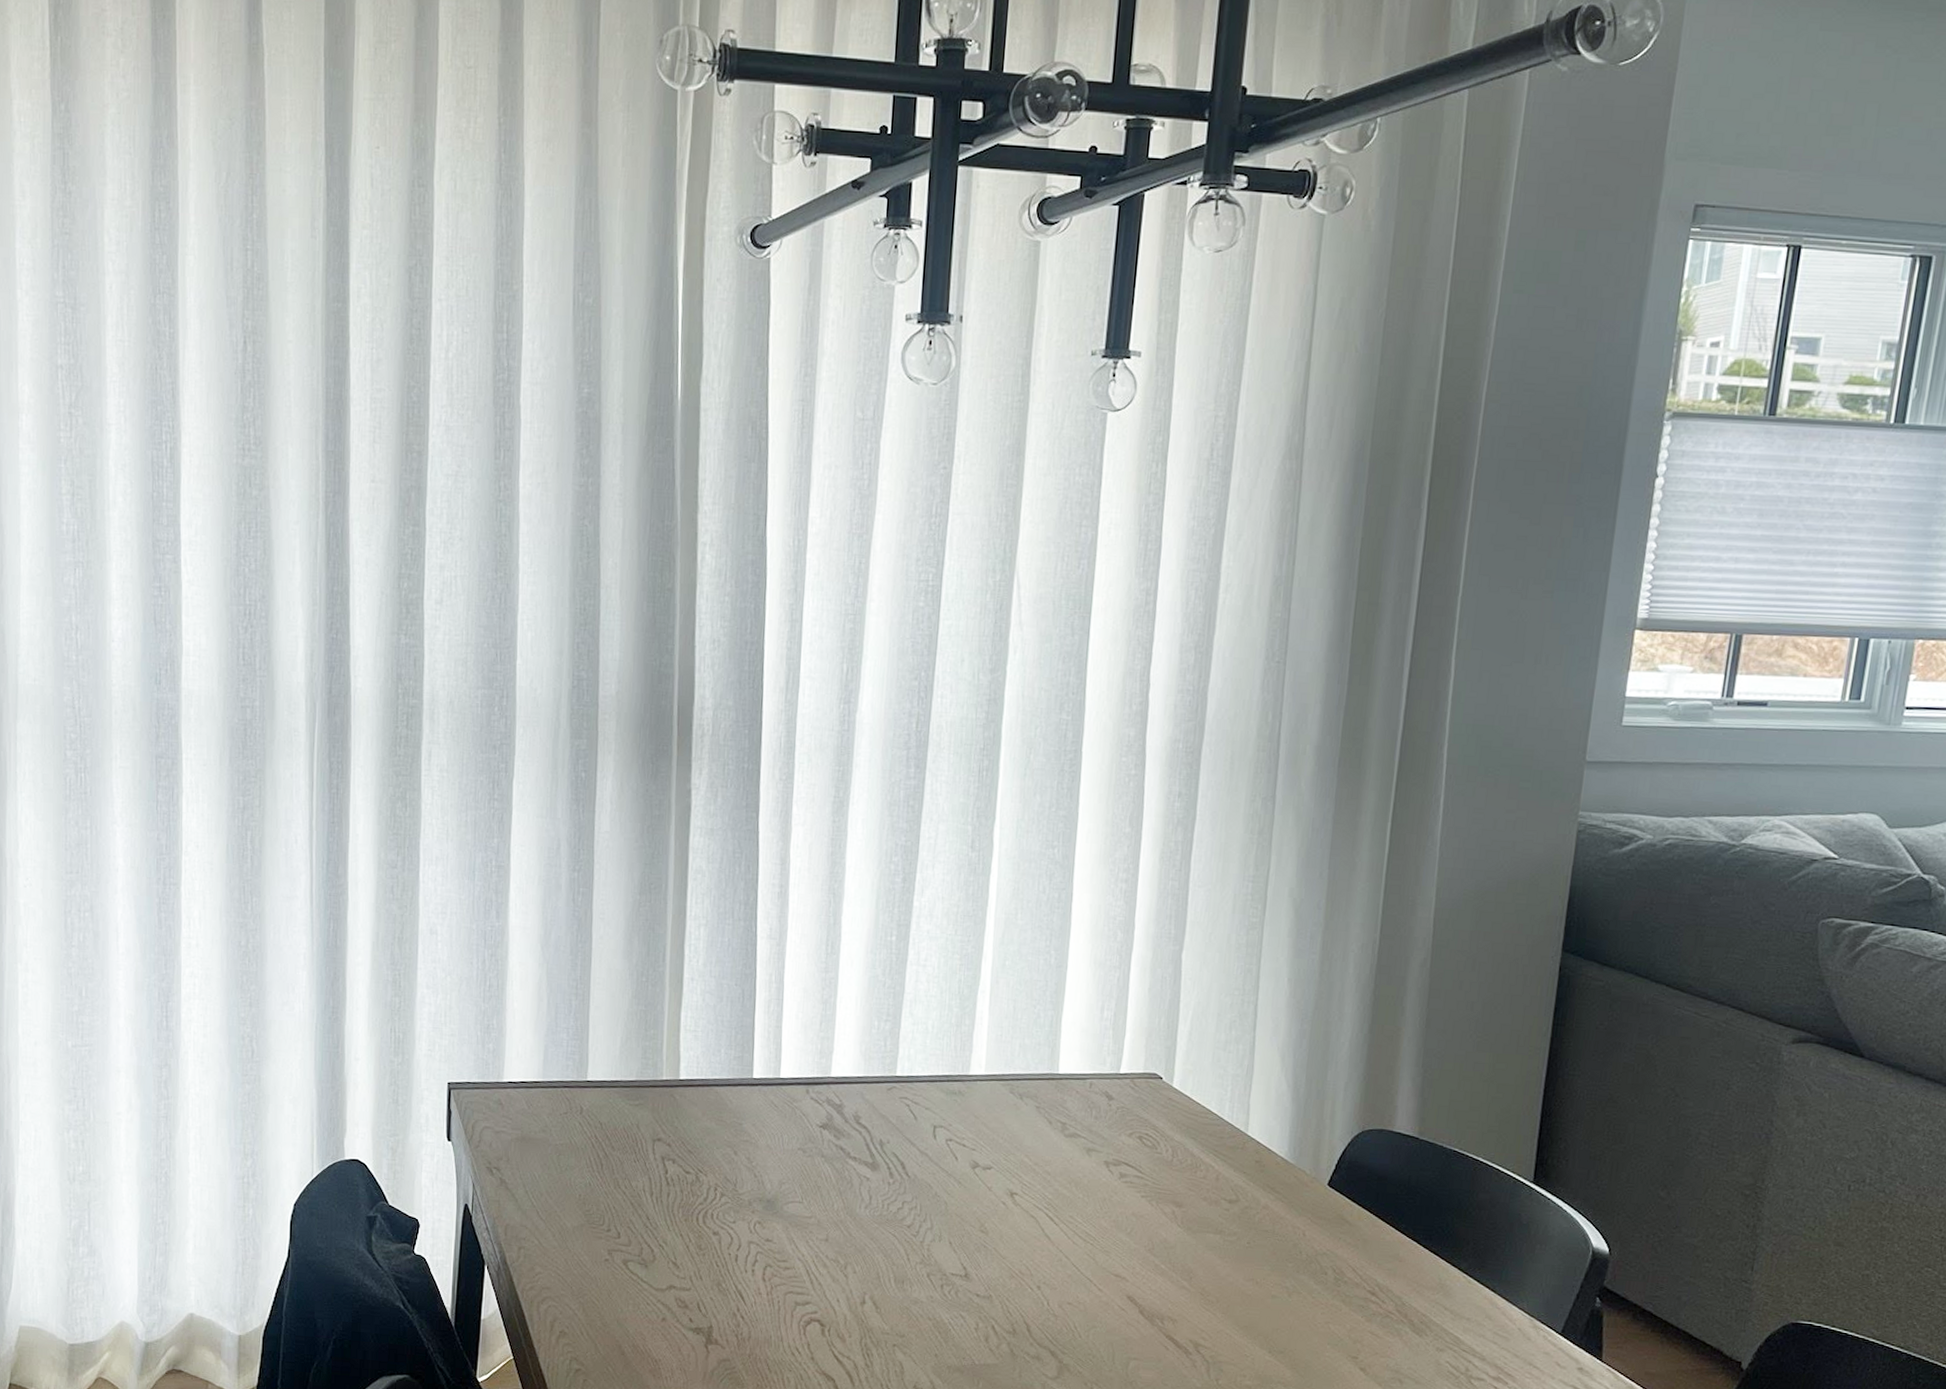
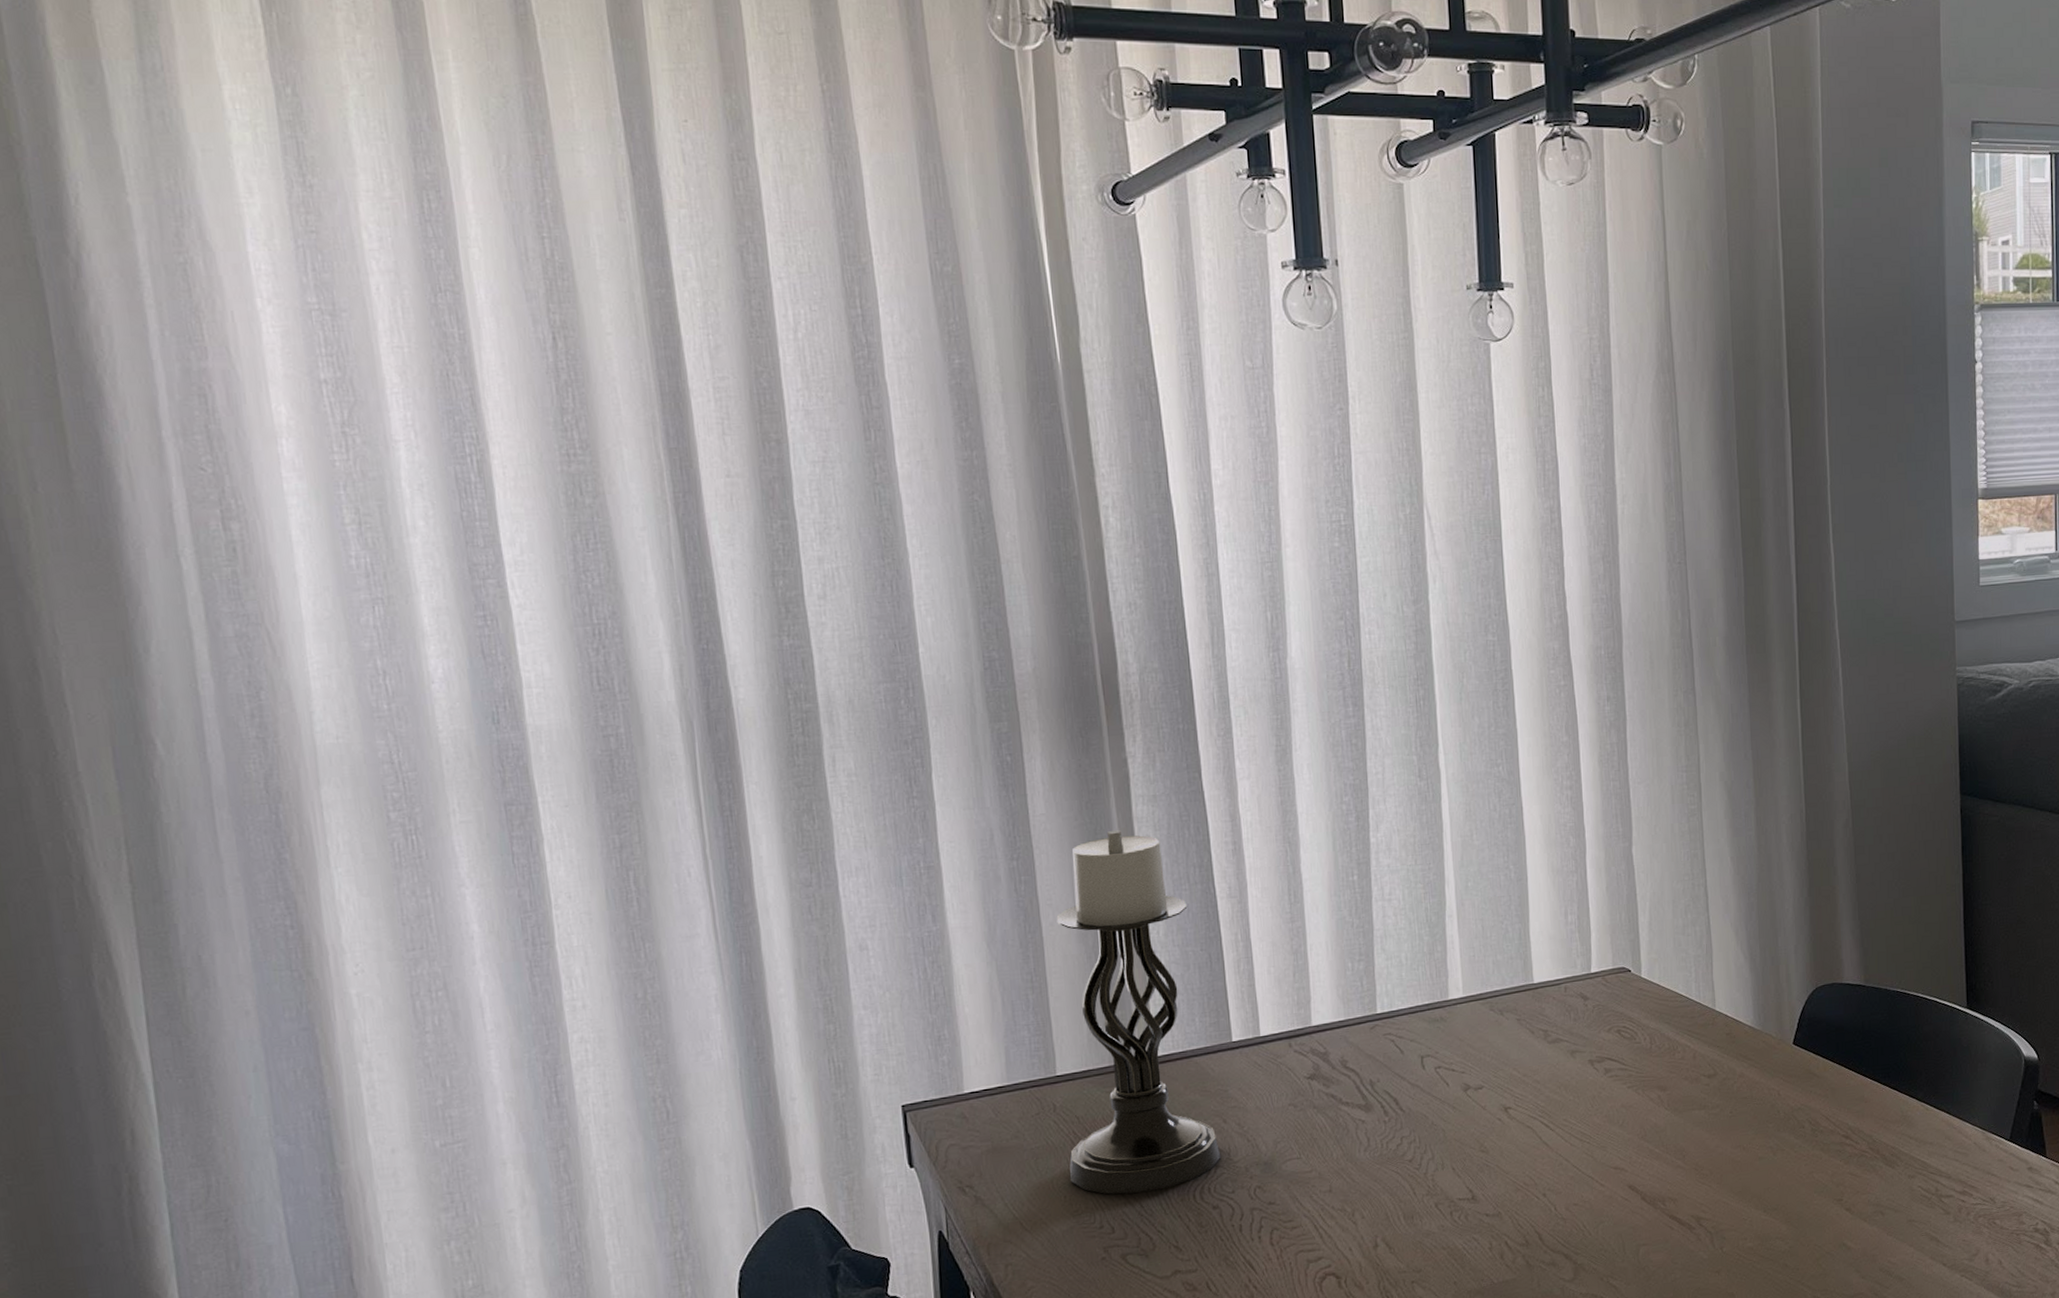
candle holder: none [587,856,729,1207] -> present [1056,829,1221,1195]

